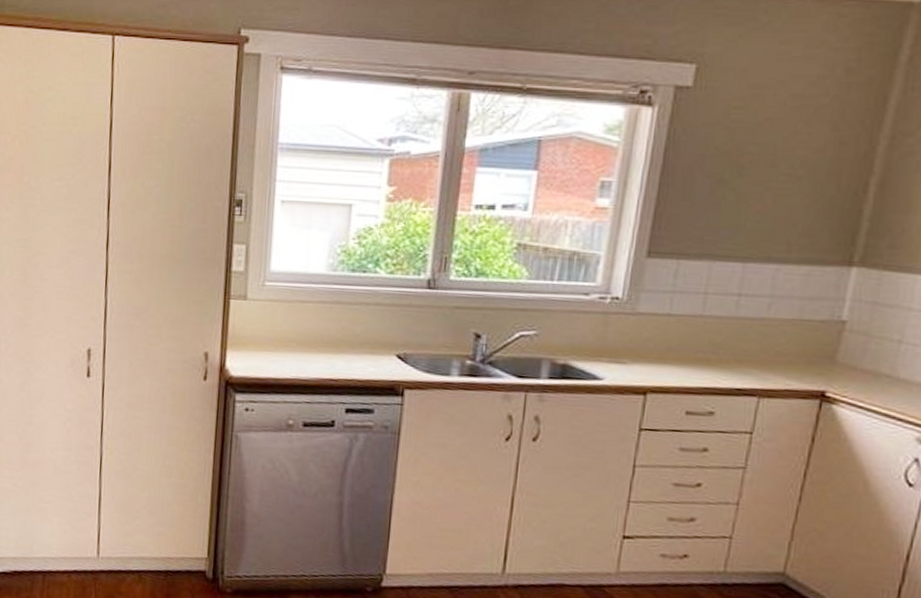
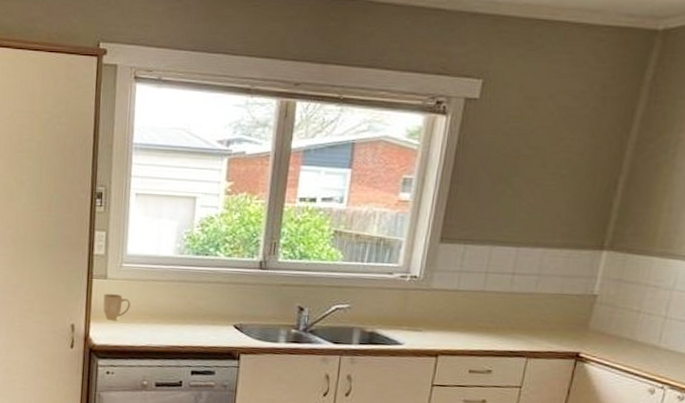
mug: none [241,317,274,349] -> present [103,294,131,321]

